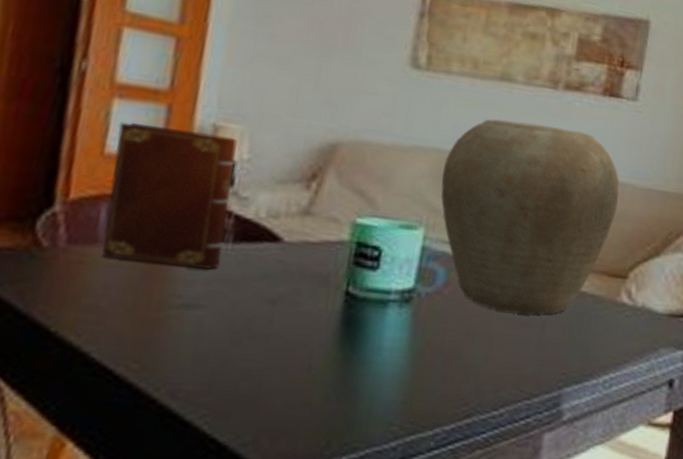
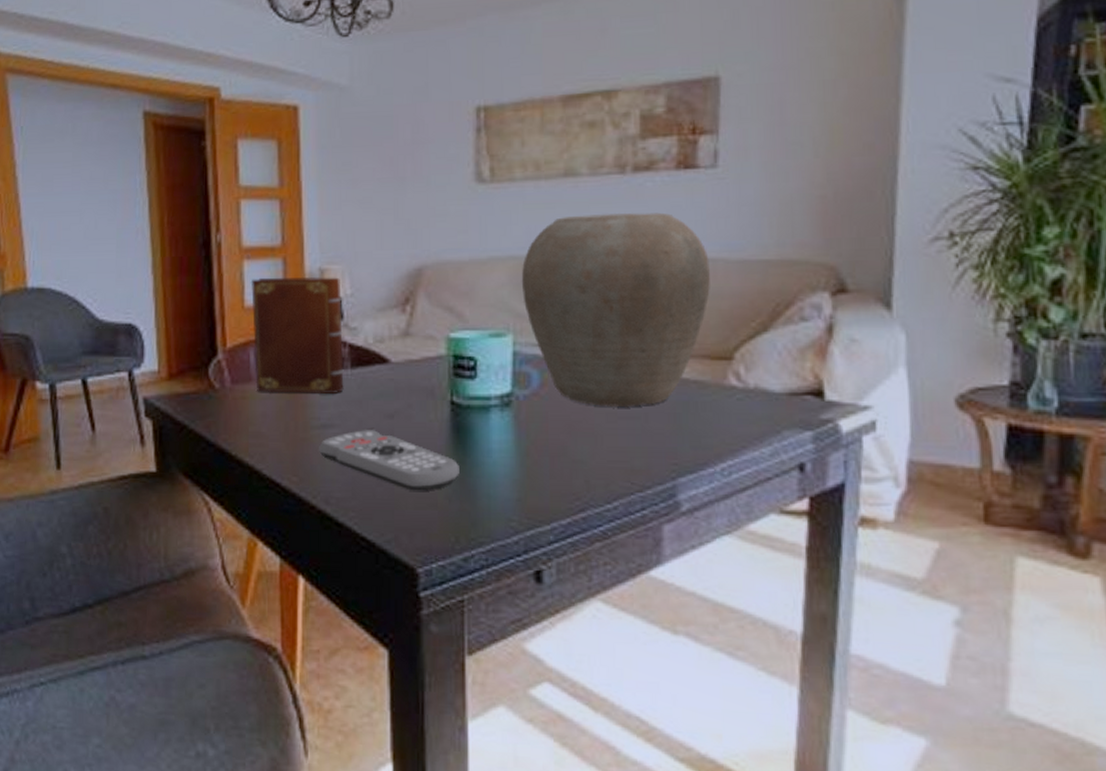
remote control: none [174,314,344,388] -> present [319,430,460,491]

